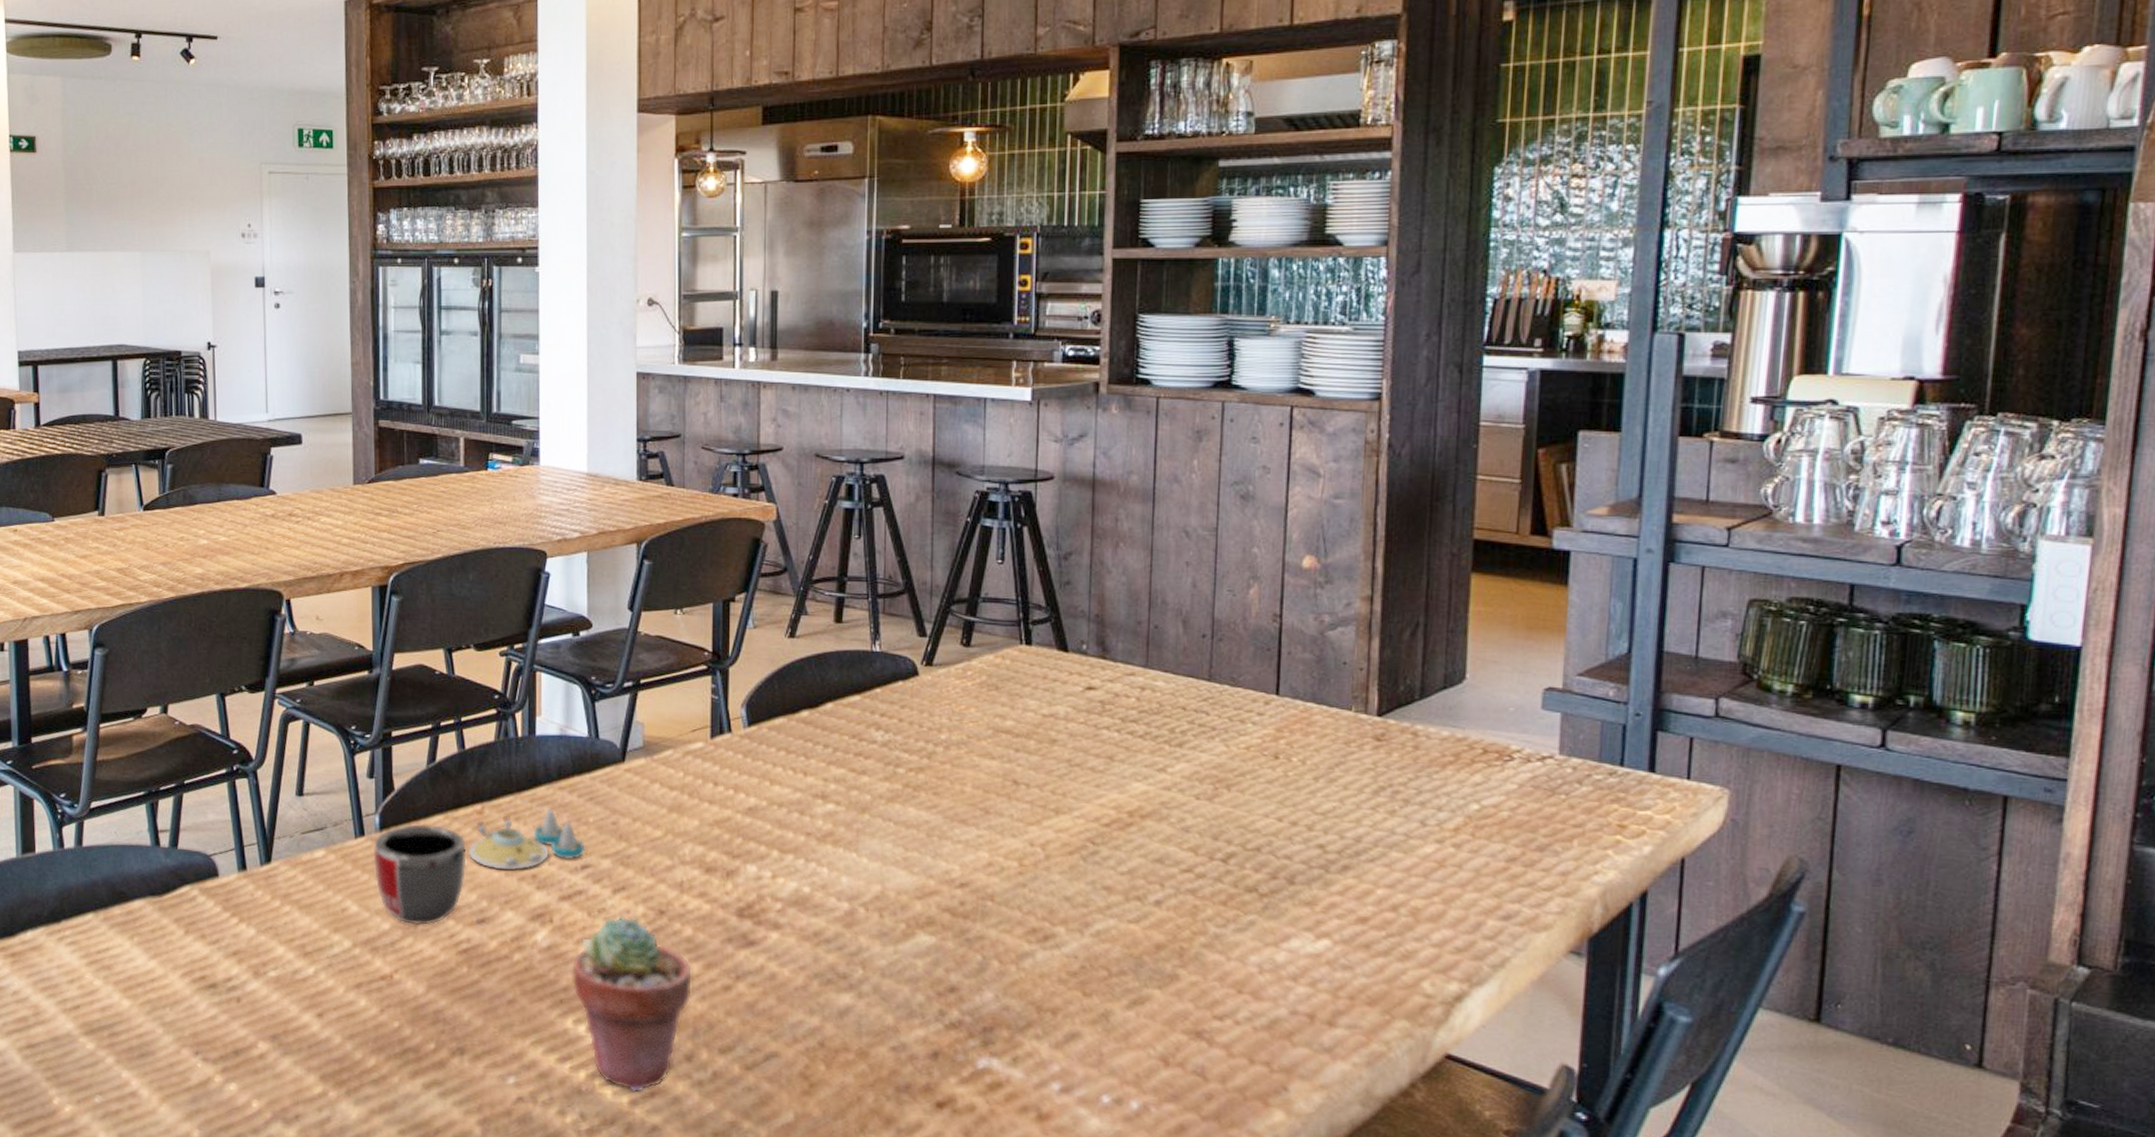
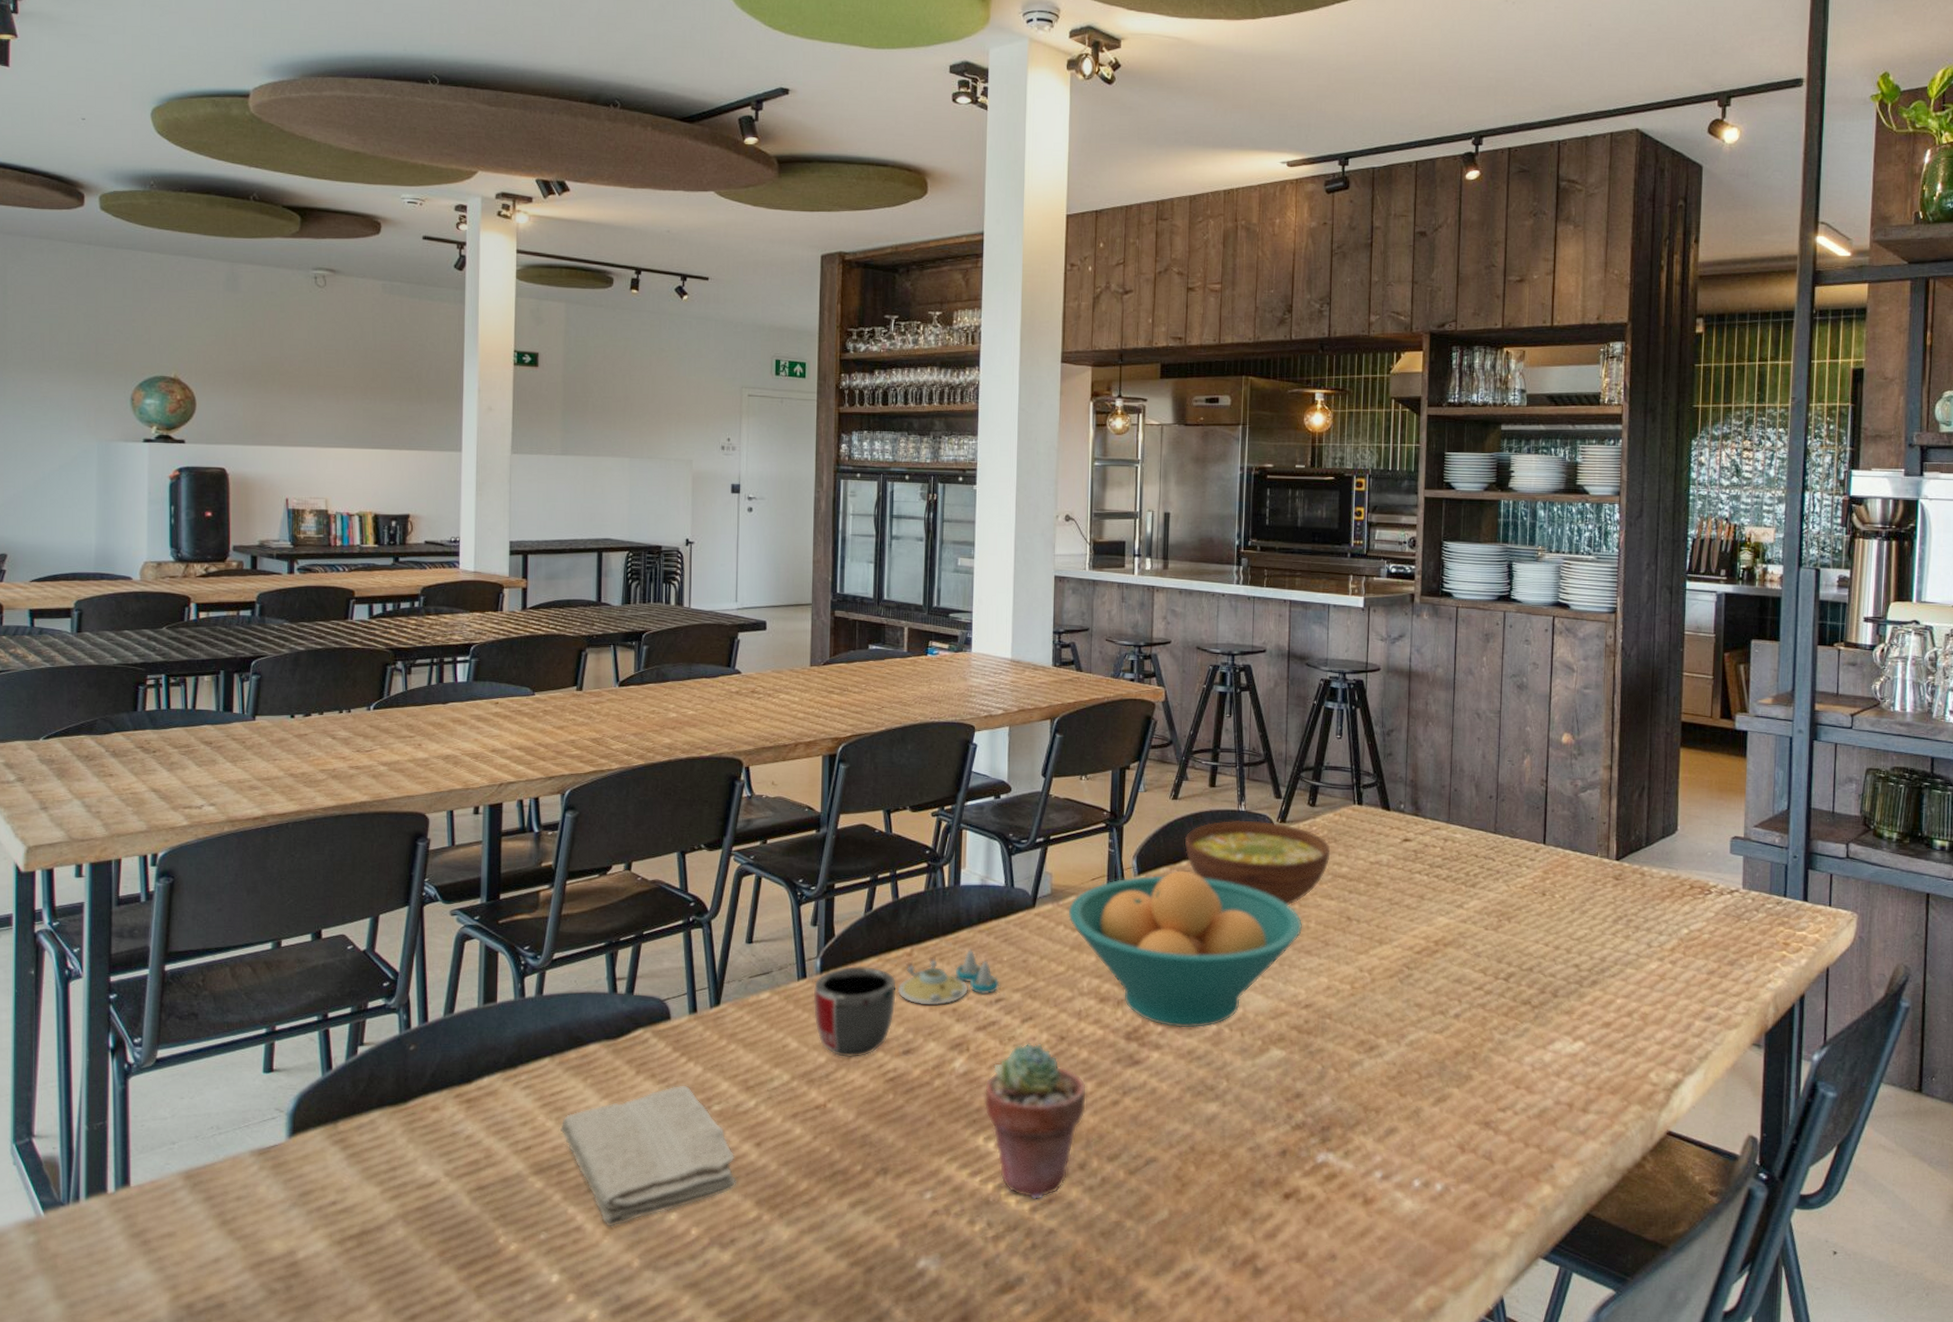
washcloth: none [108,947,299,1095] -> present [559,1085,737,1227]
fruit bowl: none [664,721,956,906] -> present [1068,870,1303,1028]
bowl: none [804,662,991,766] -> present [1184,820,1331,906]

